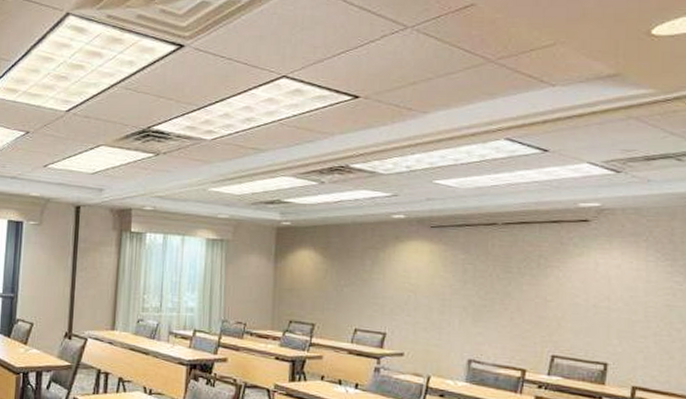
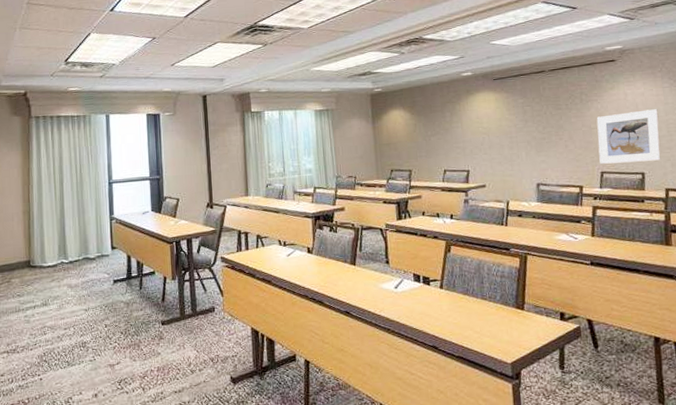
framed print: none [552,286,636,351] -> present [596,109,661,164]

